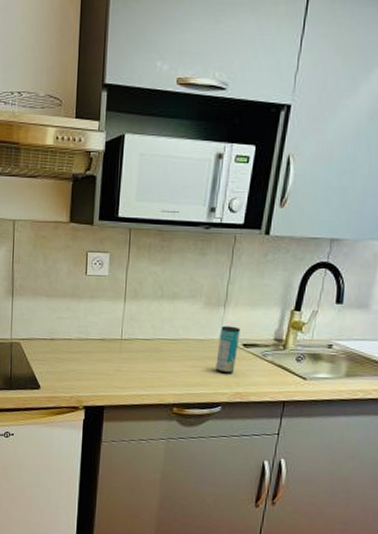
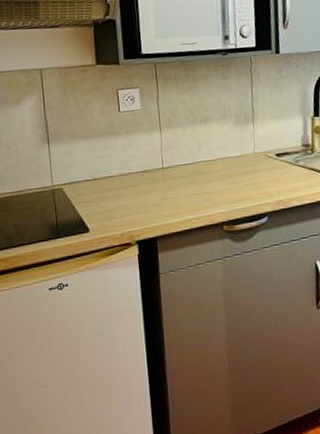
beverage can: present [215,325,241,374] -> none [253,139,273,185]

